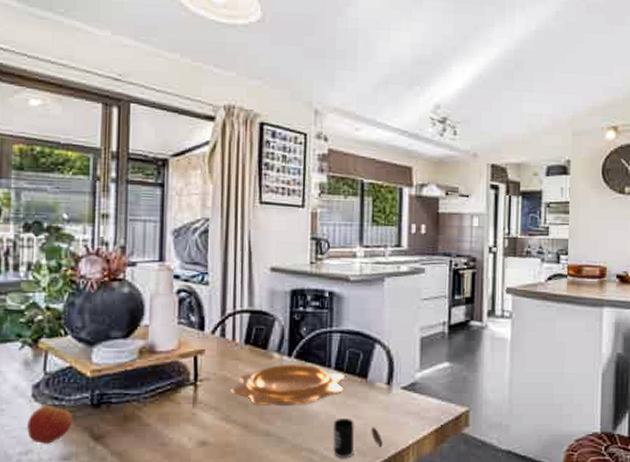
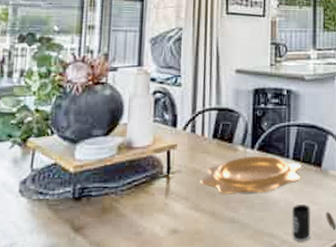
apple: present [27,404,74,444] -> none [13,199,56,237]

